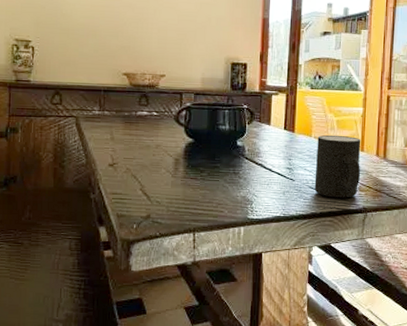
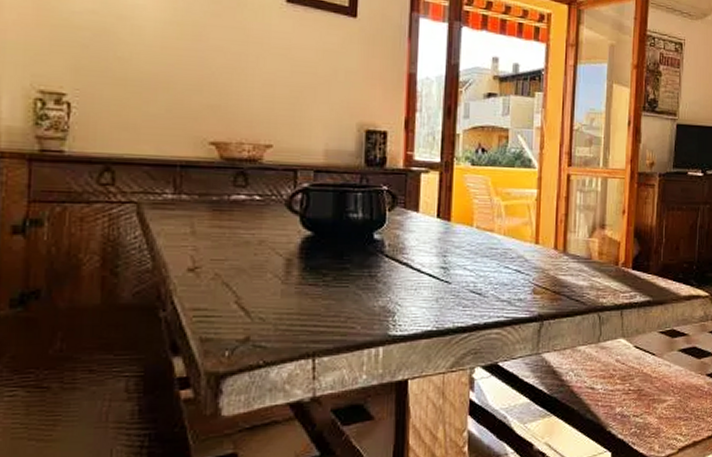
mug: present [314,134,361,198] -> none [476,223,536,303]

